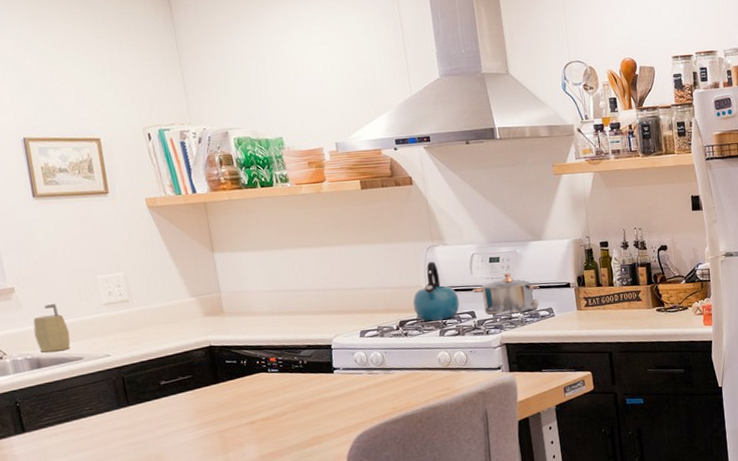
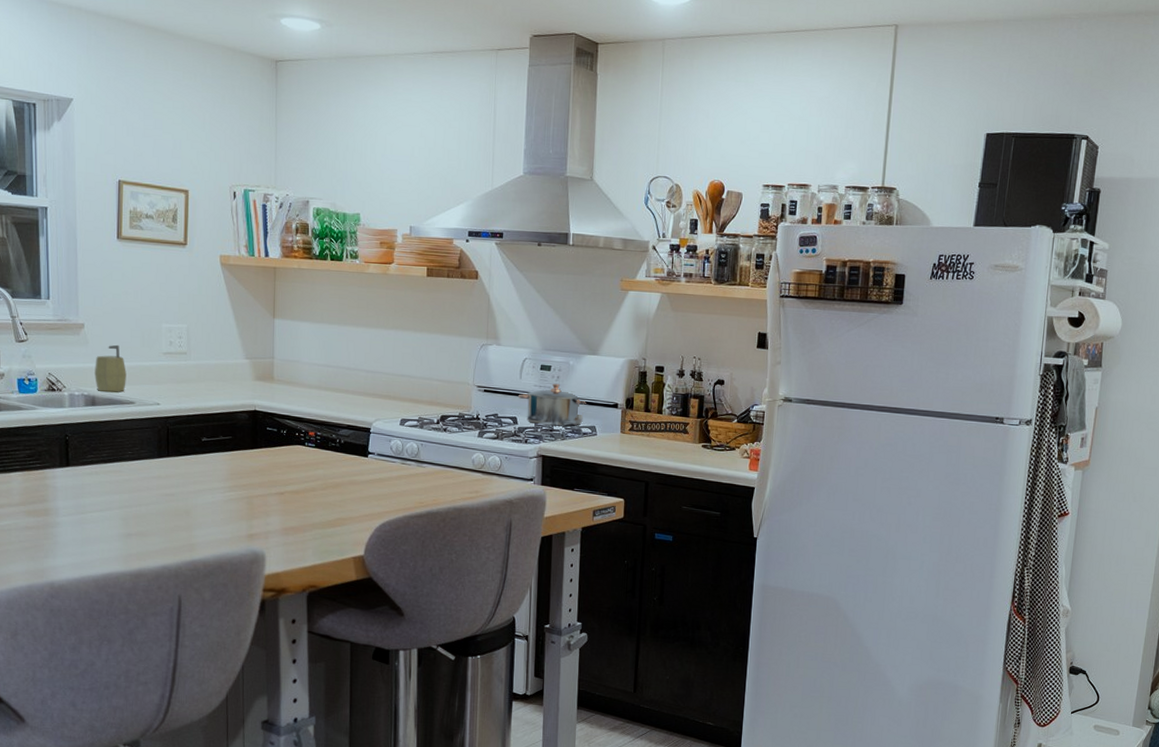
kettle: present [412,261,460,322] -> none [457,360,503,422]

